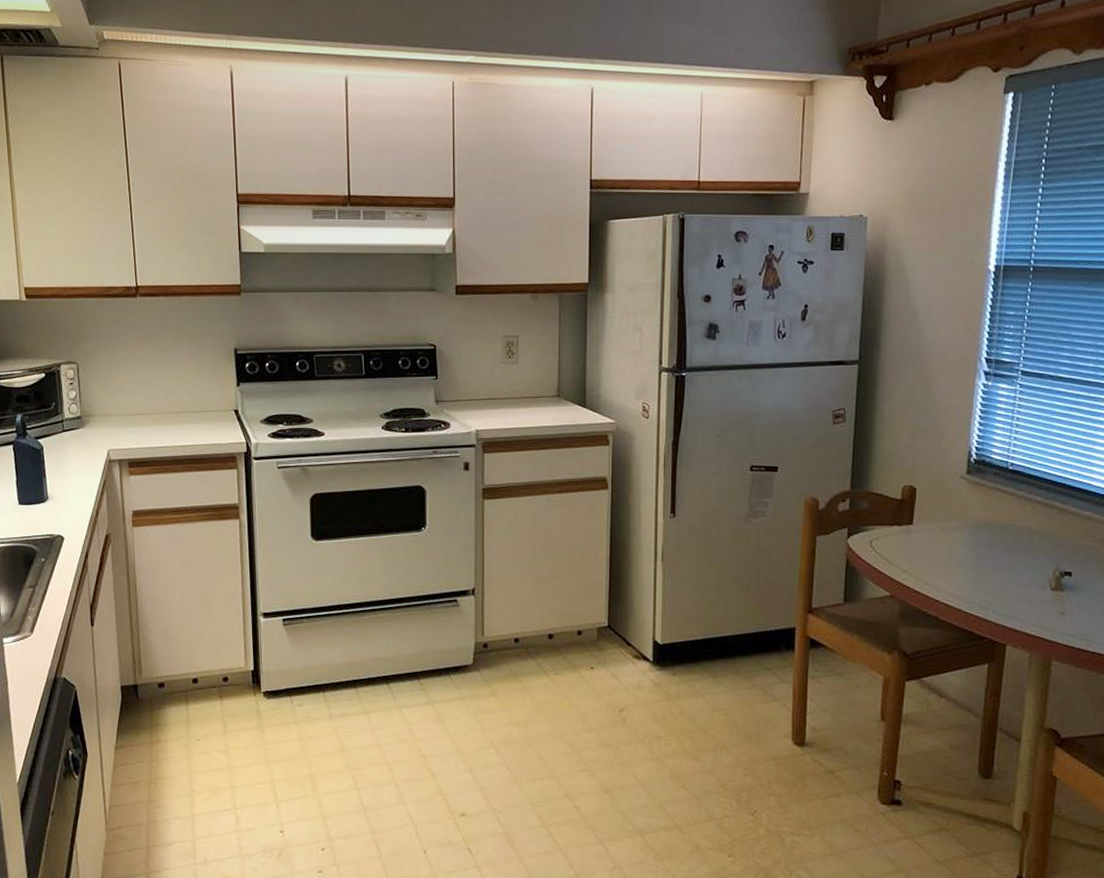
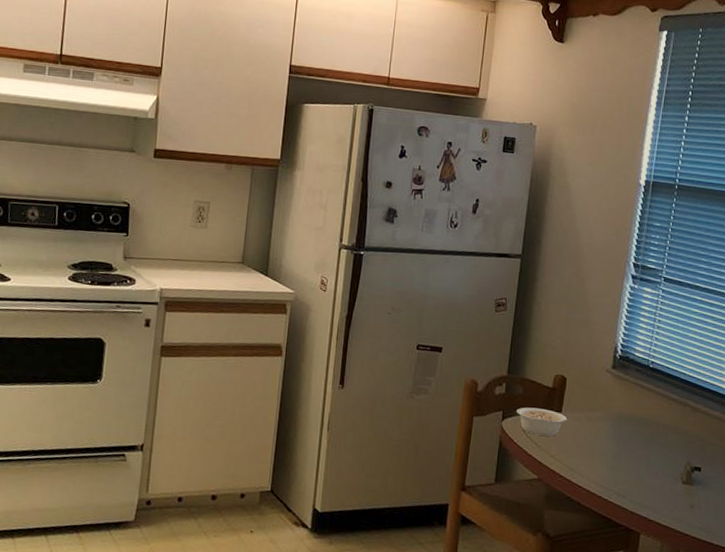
legume: none [863,522,925,551] -> present [517,407,573,436]

